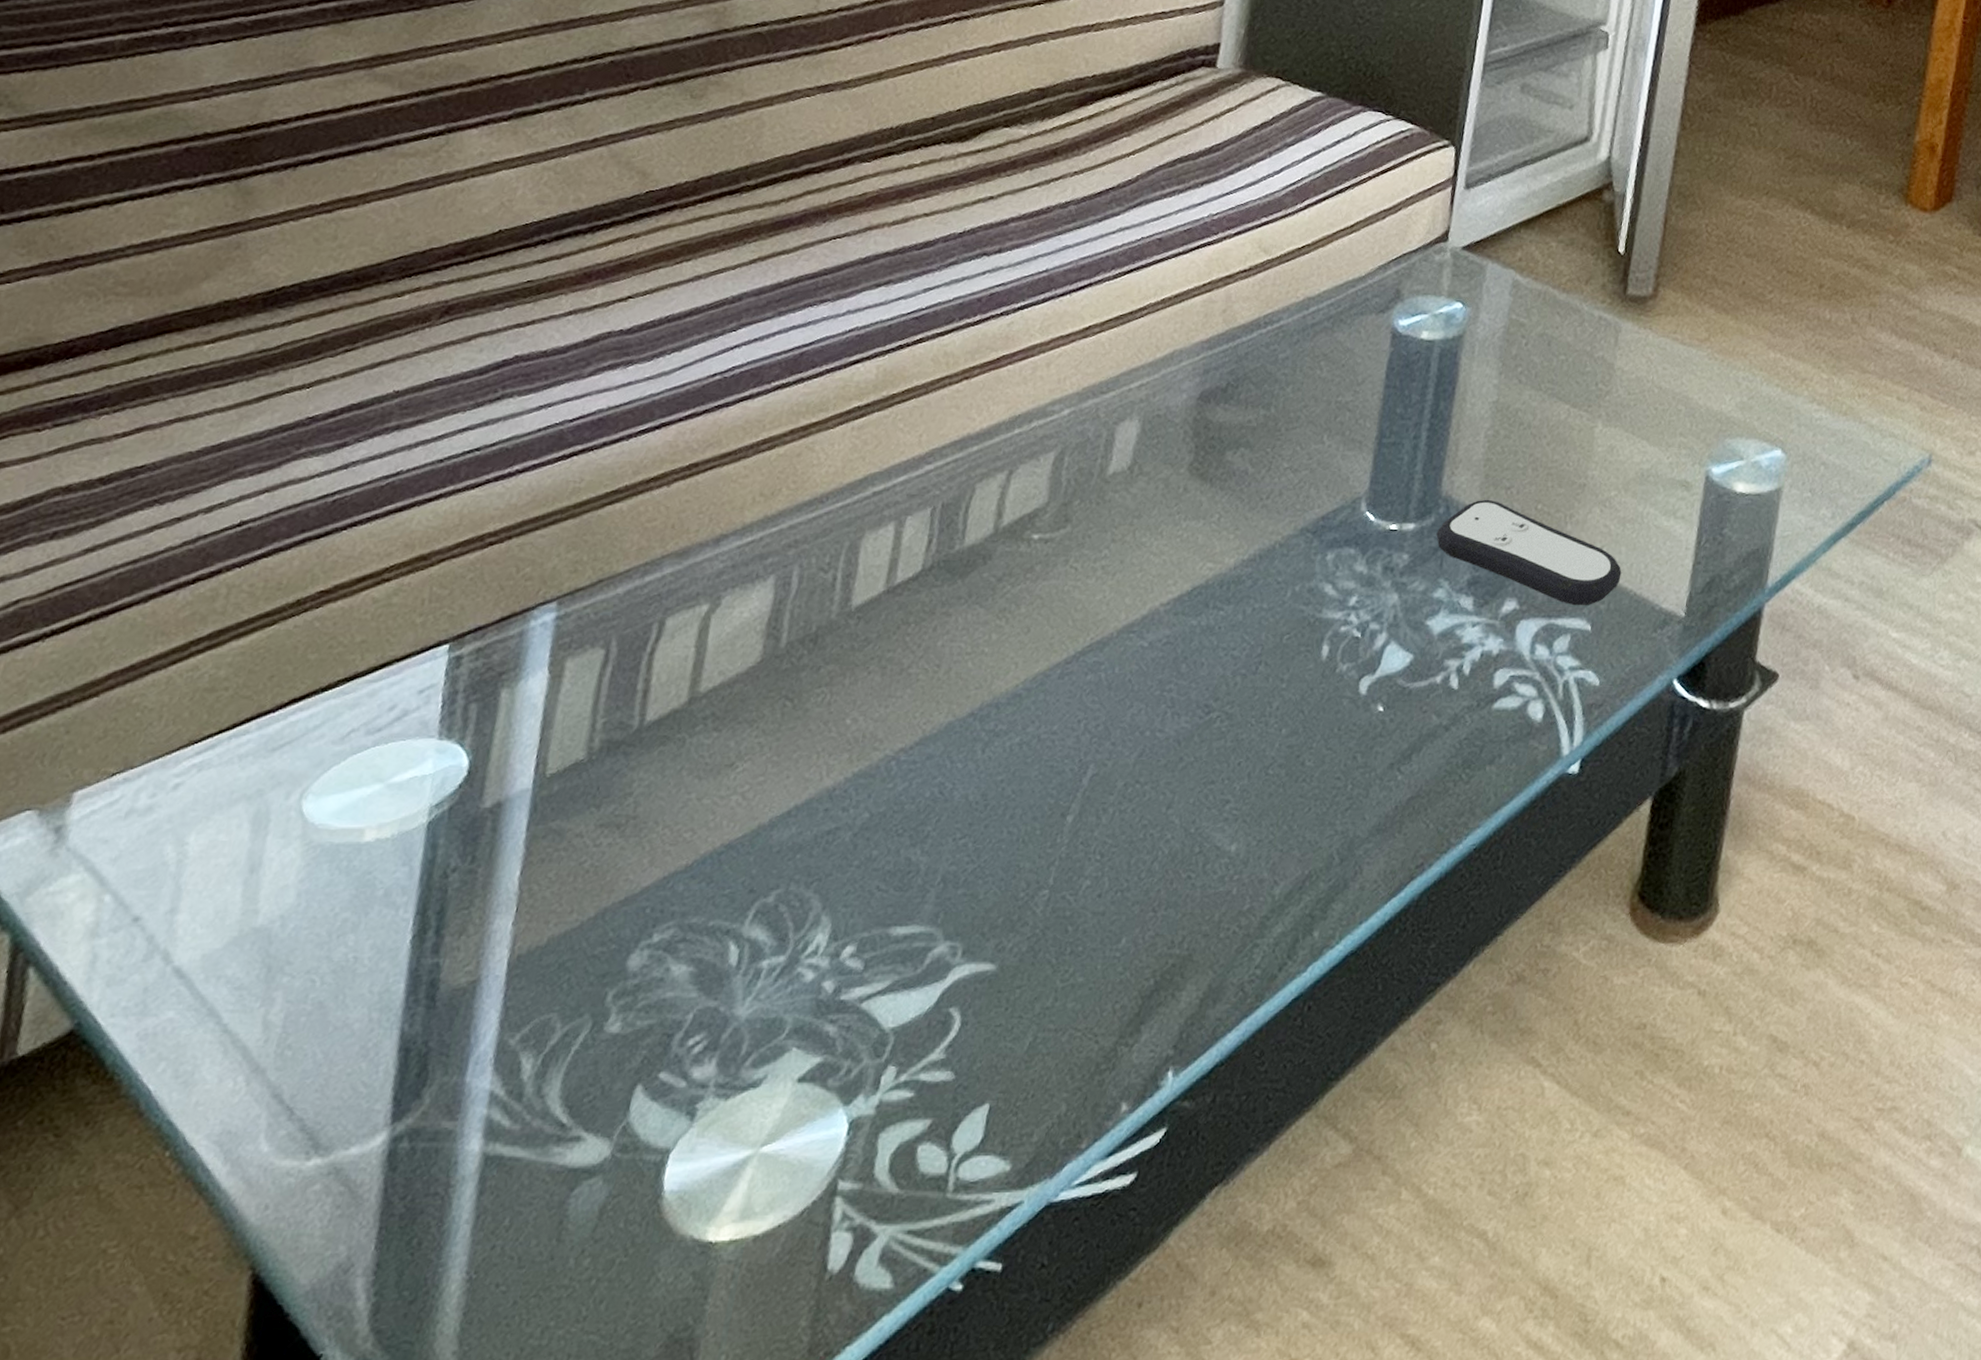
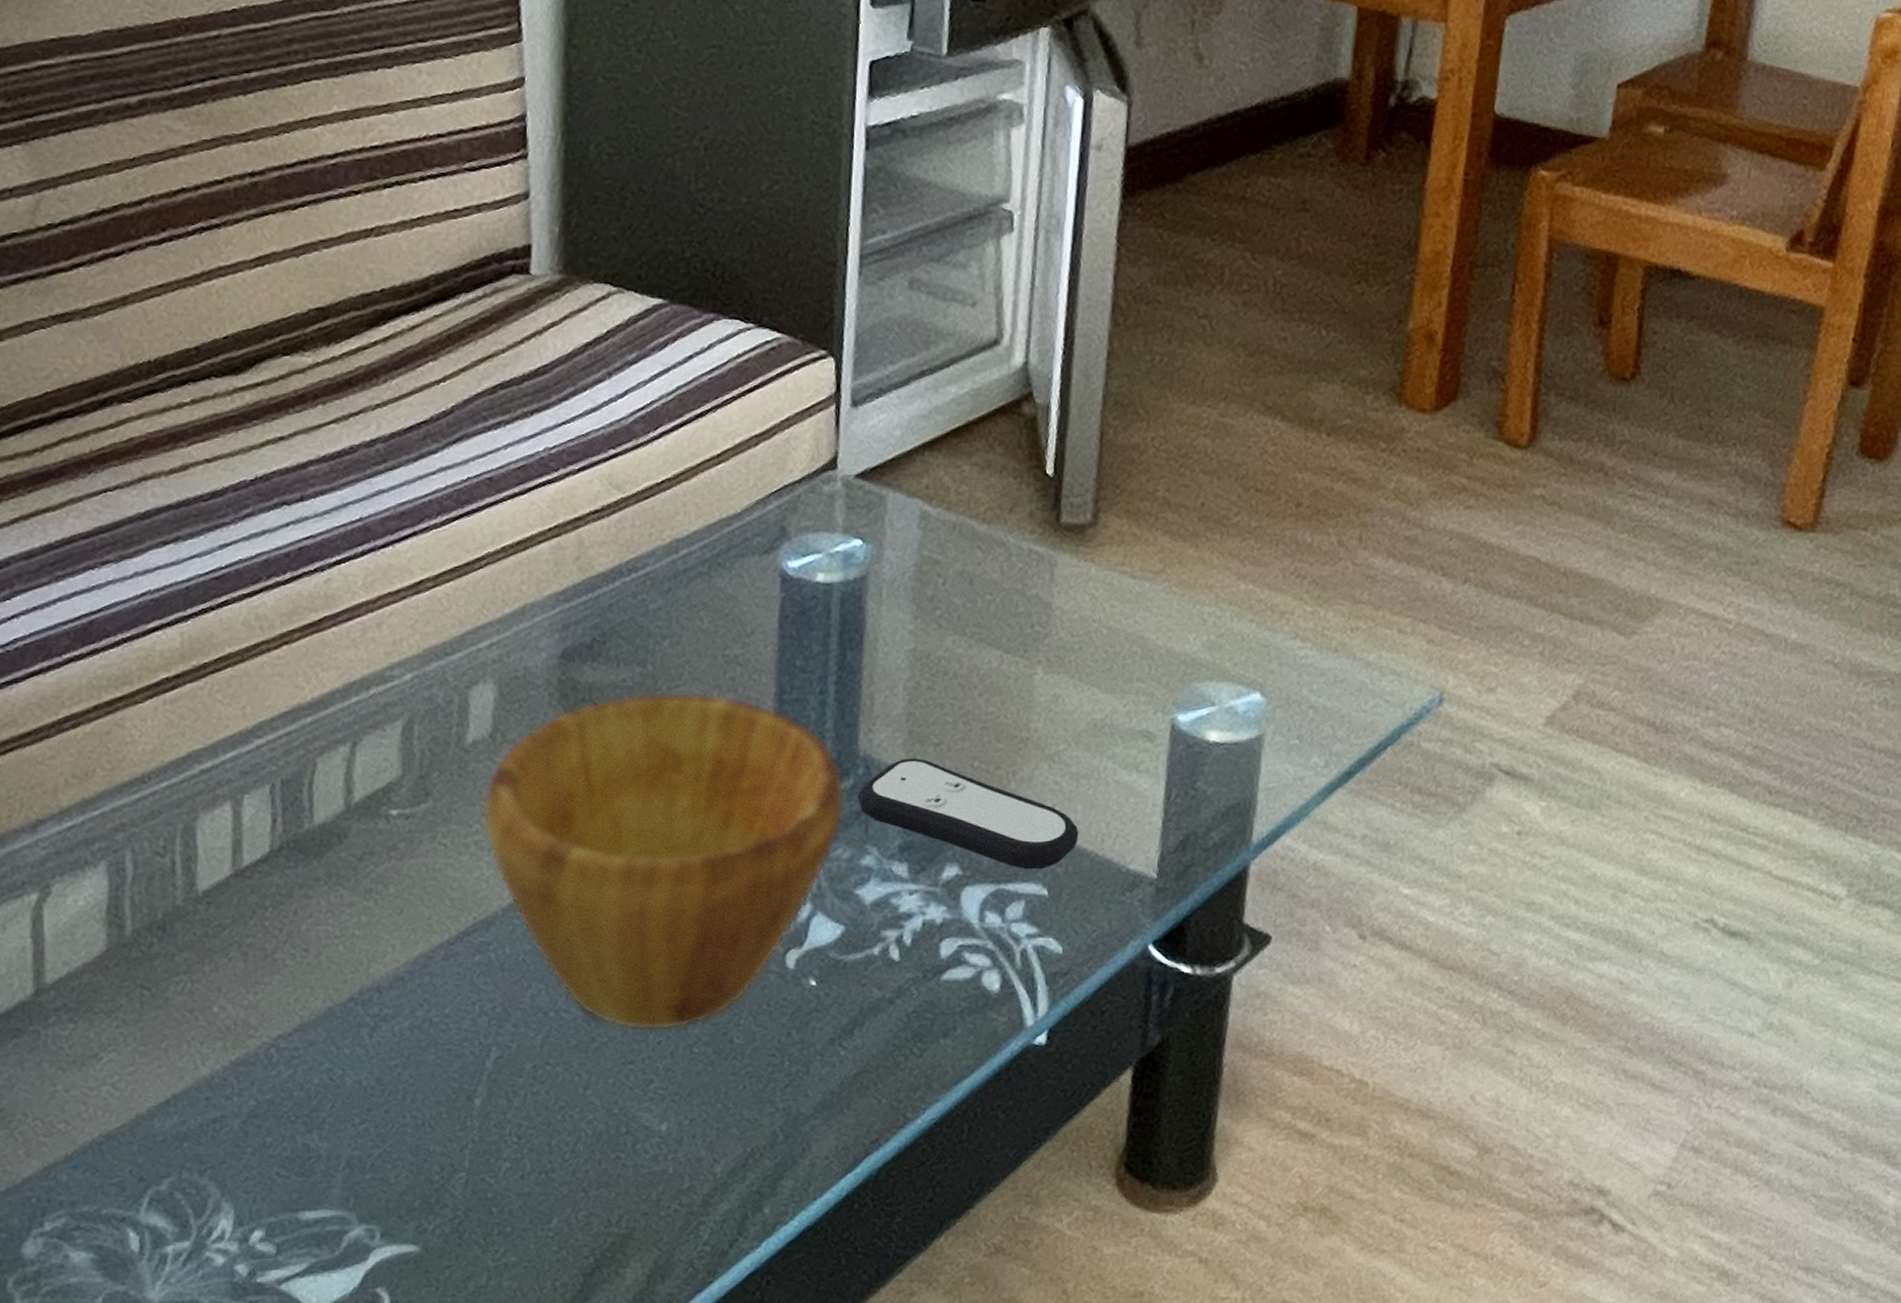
bowl: none [1111,432,1427,752] -> present [482,691,846,1031]

